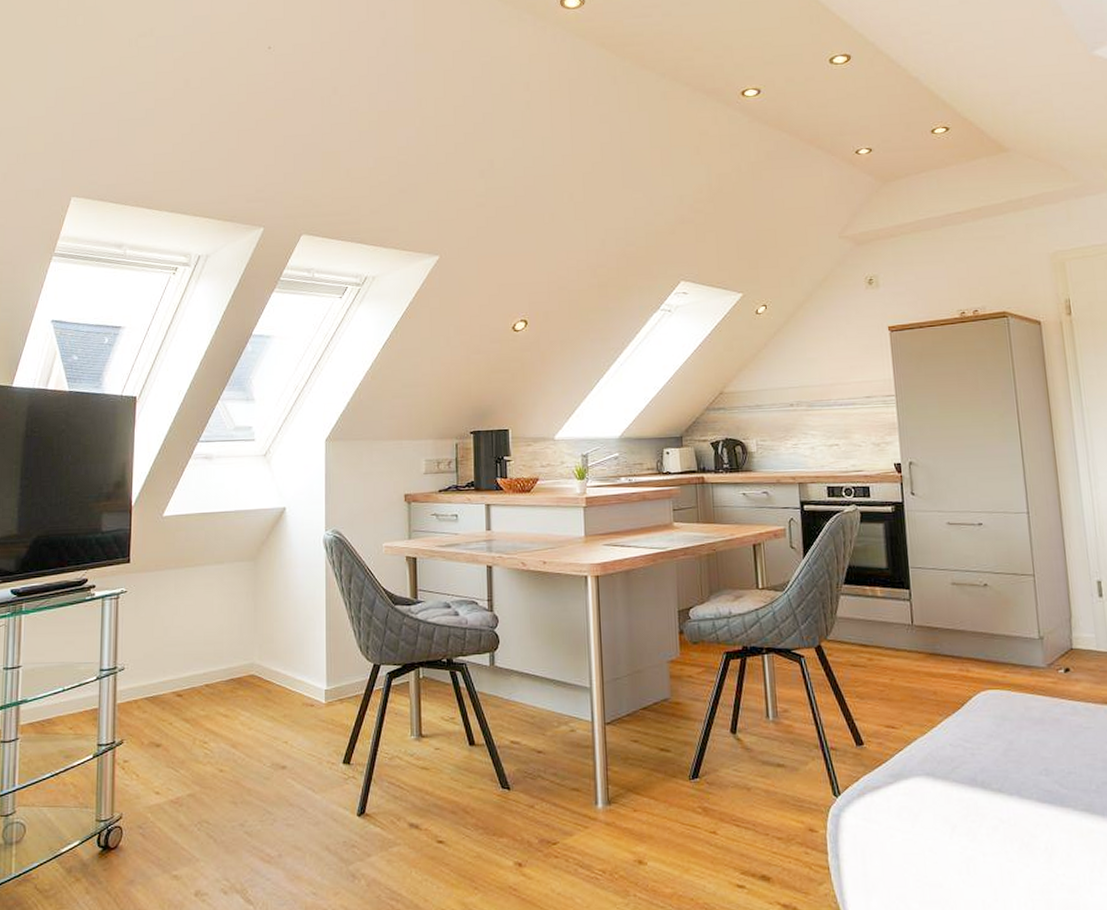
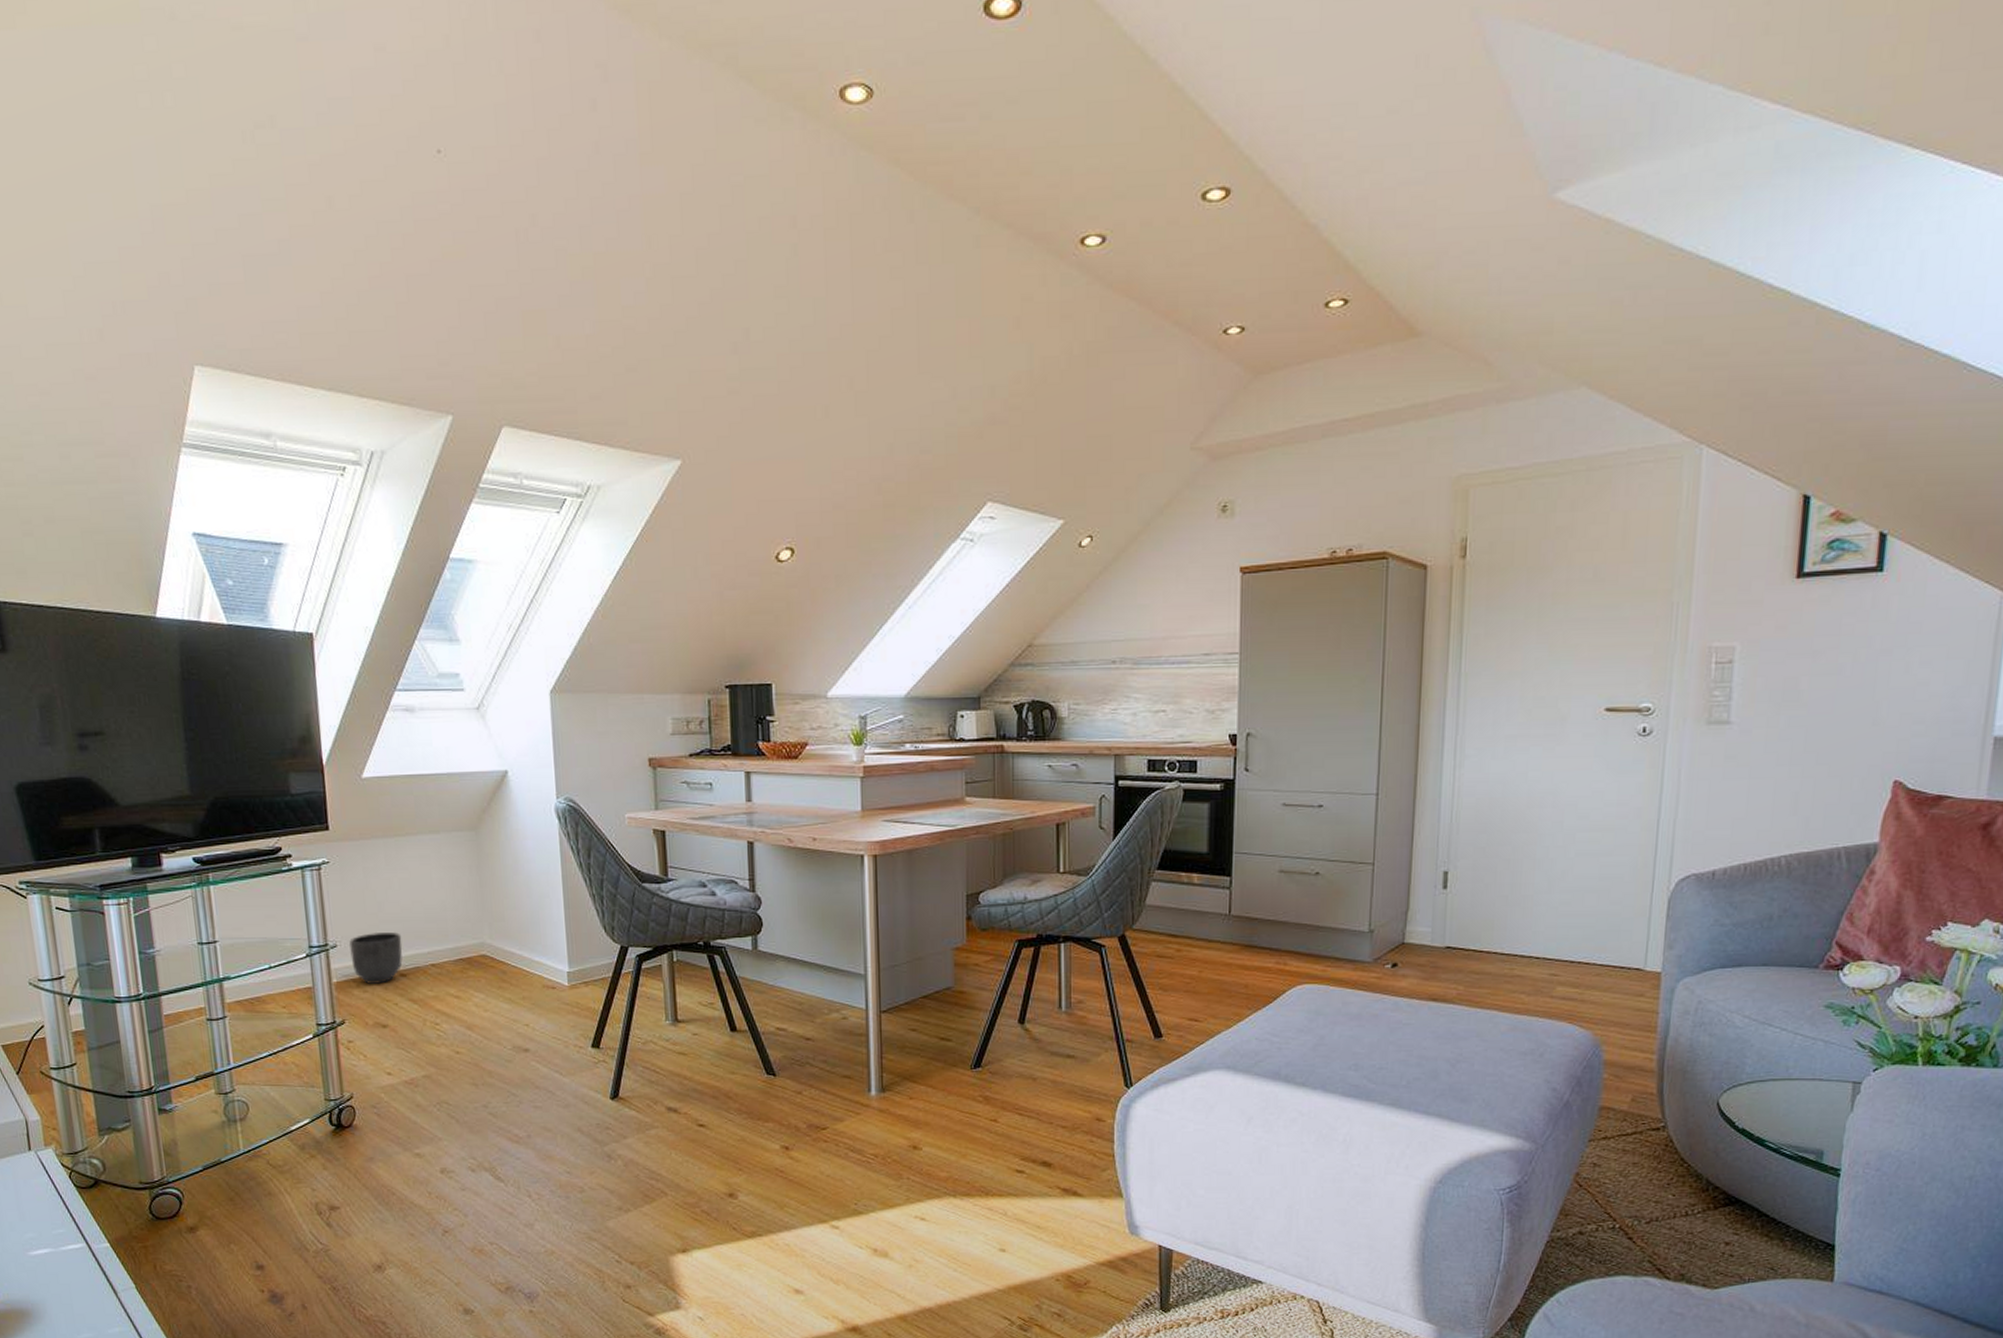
planter: none [134,655,182,705] -> present [348,932,403,984]

